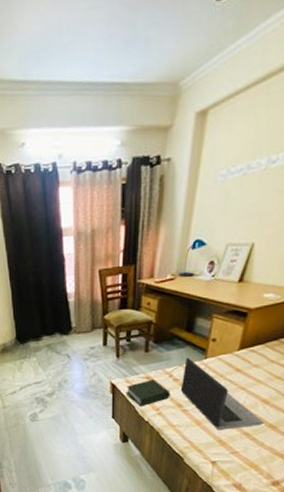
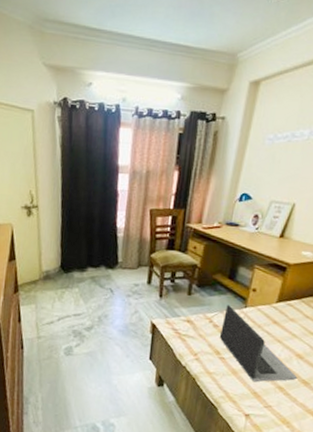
book: present [125,380,171,407] -> none [165,323,210,351]

